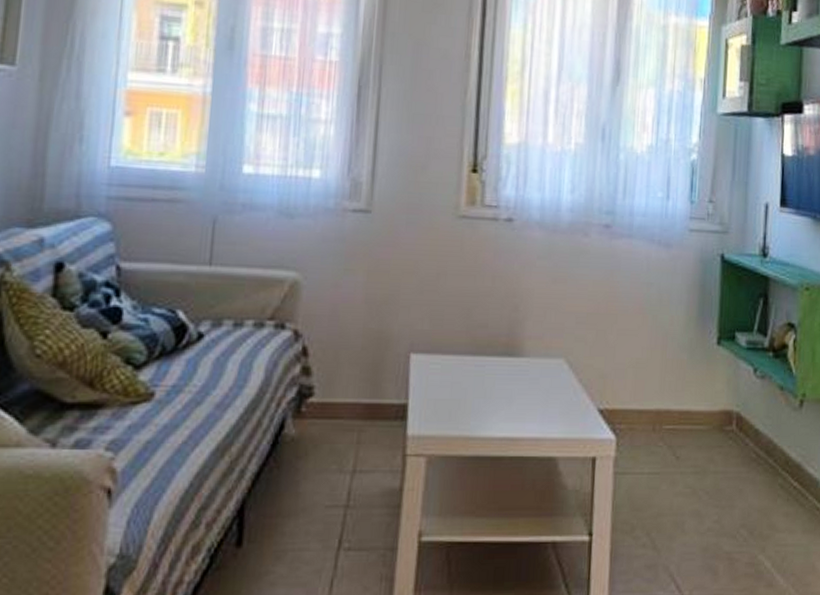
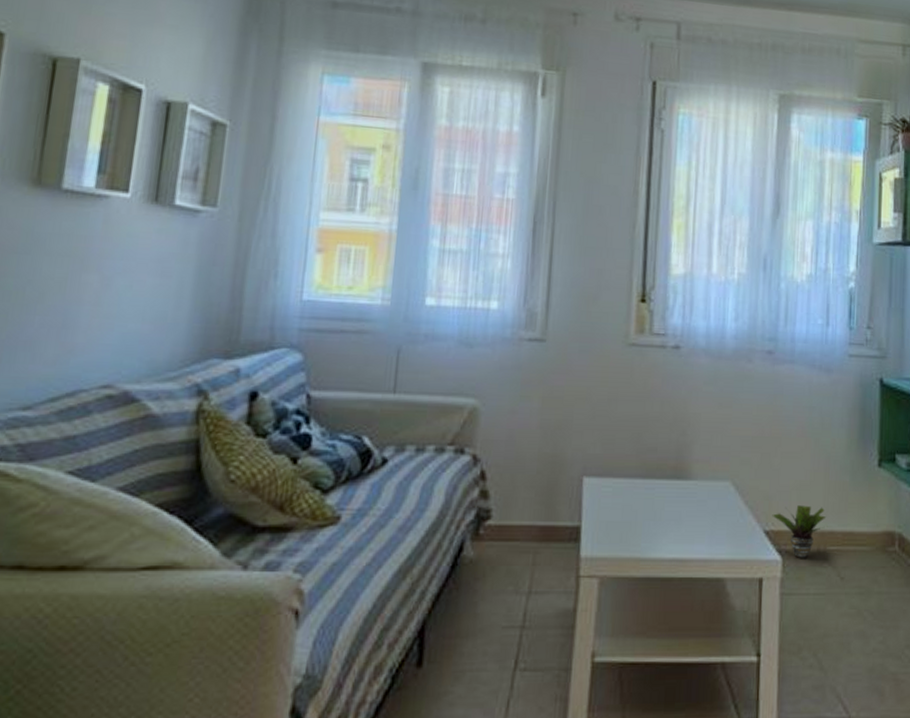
potted plant: none [606,384,665,437] -> present [772,505,829,558]

